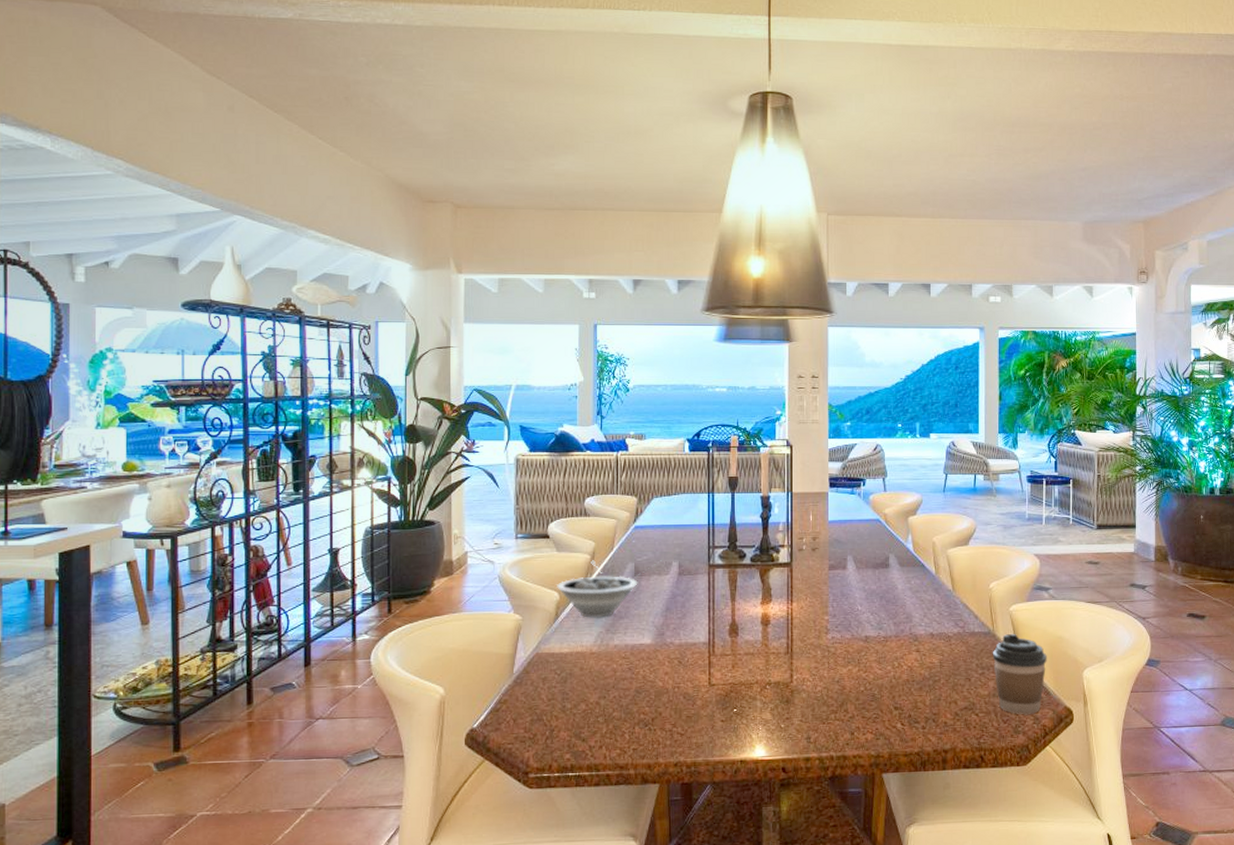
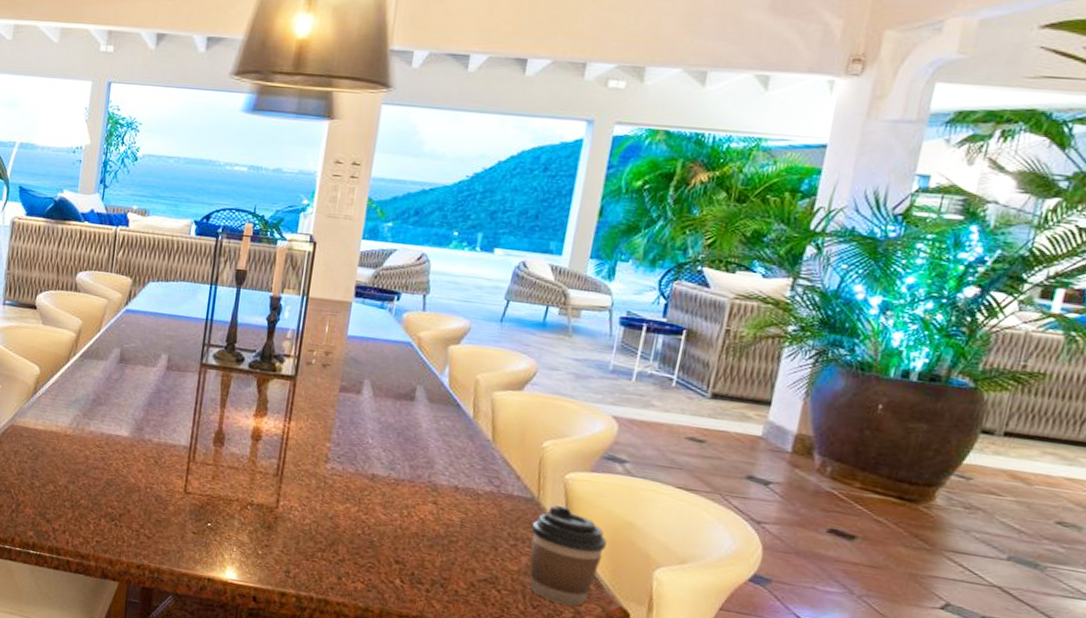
bowl: present [557,560,663,618] -> none [38,339,151,401]

